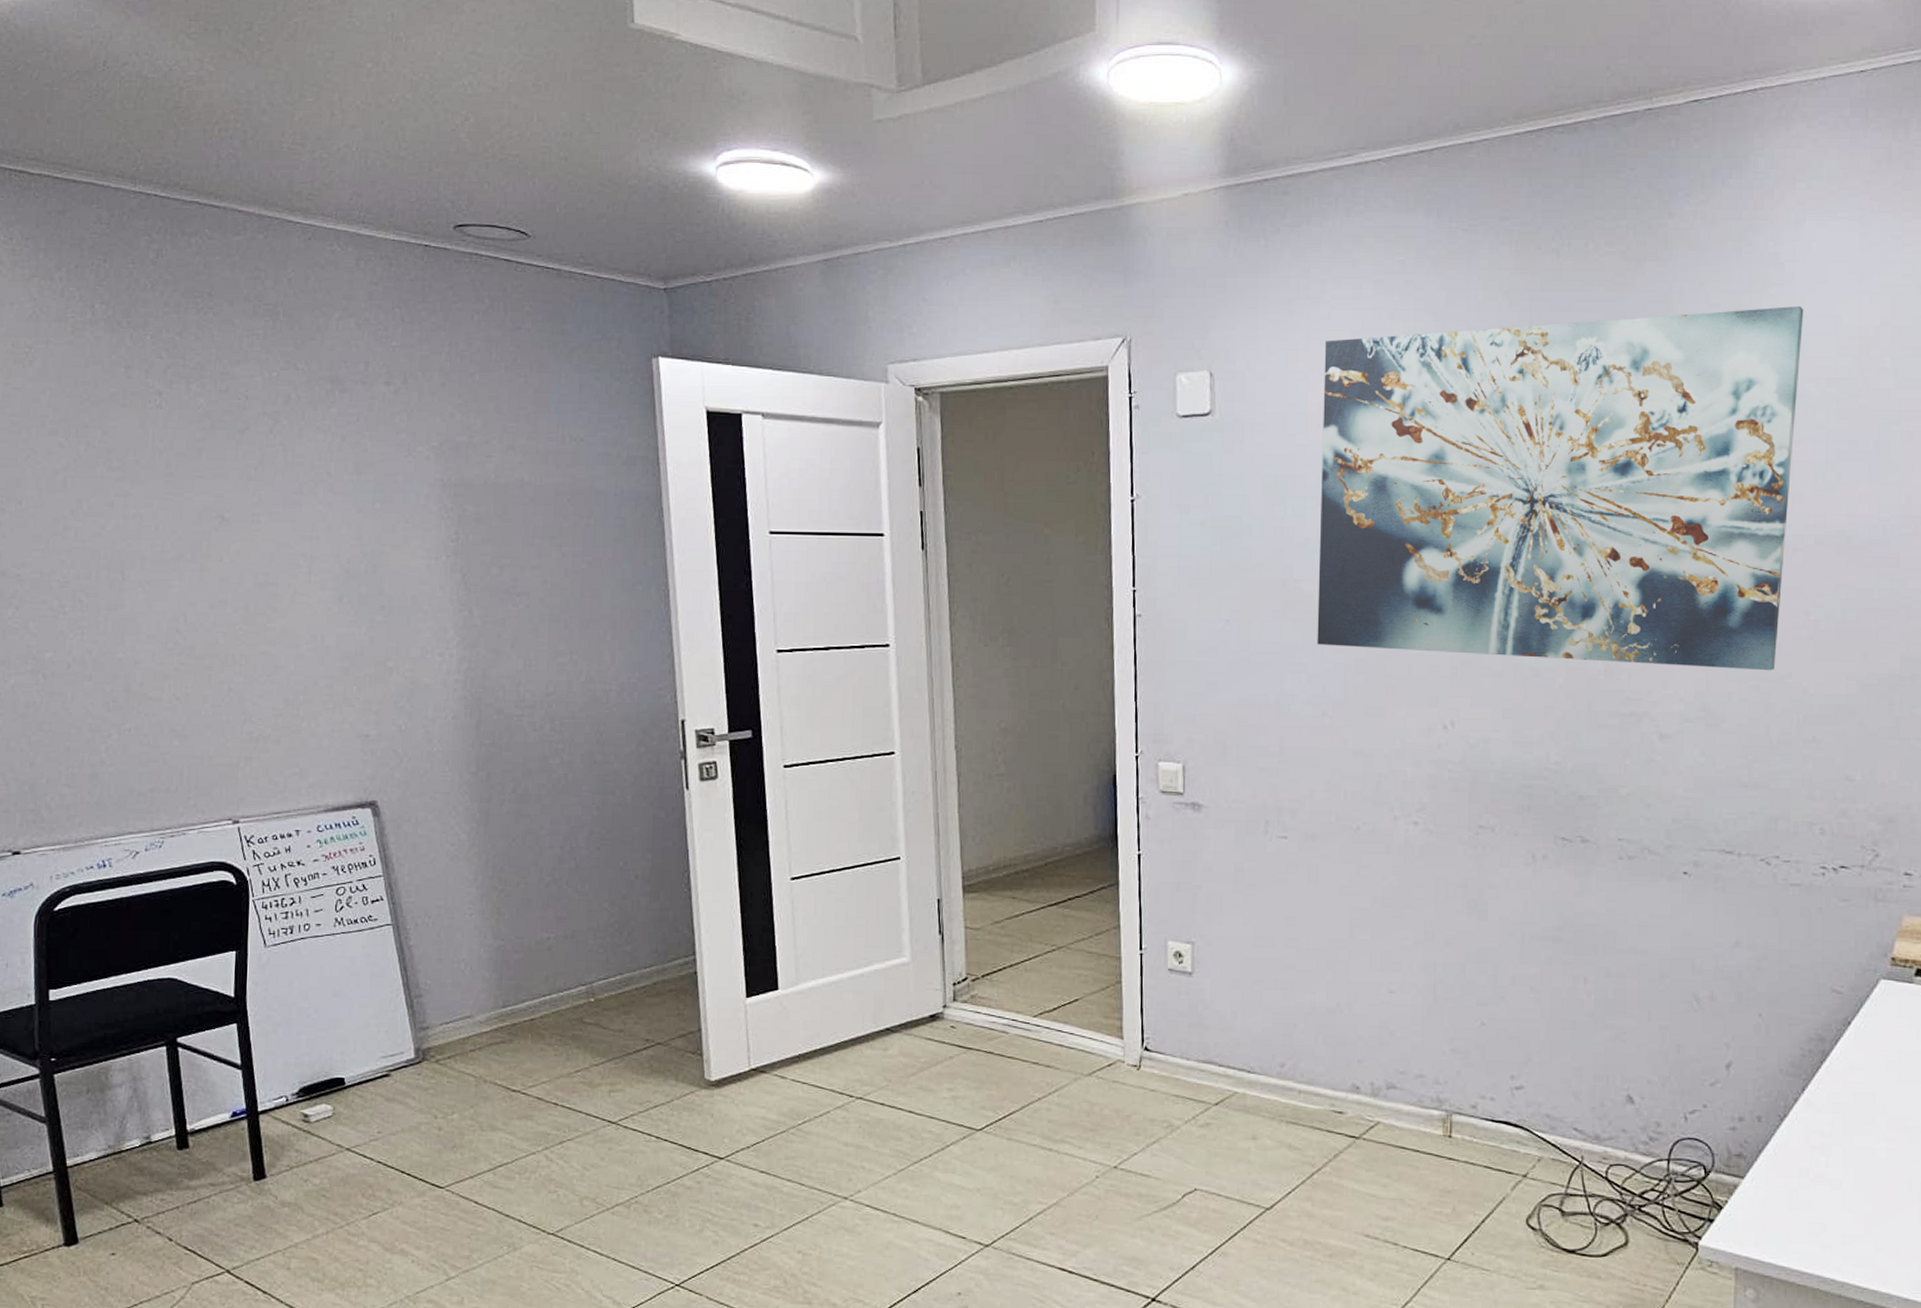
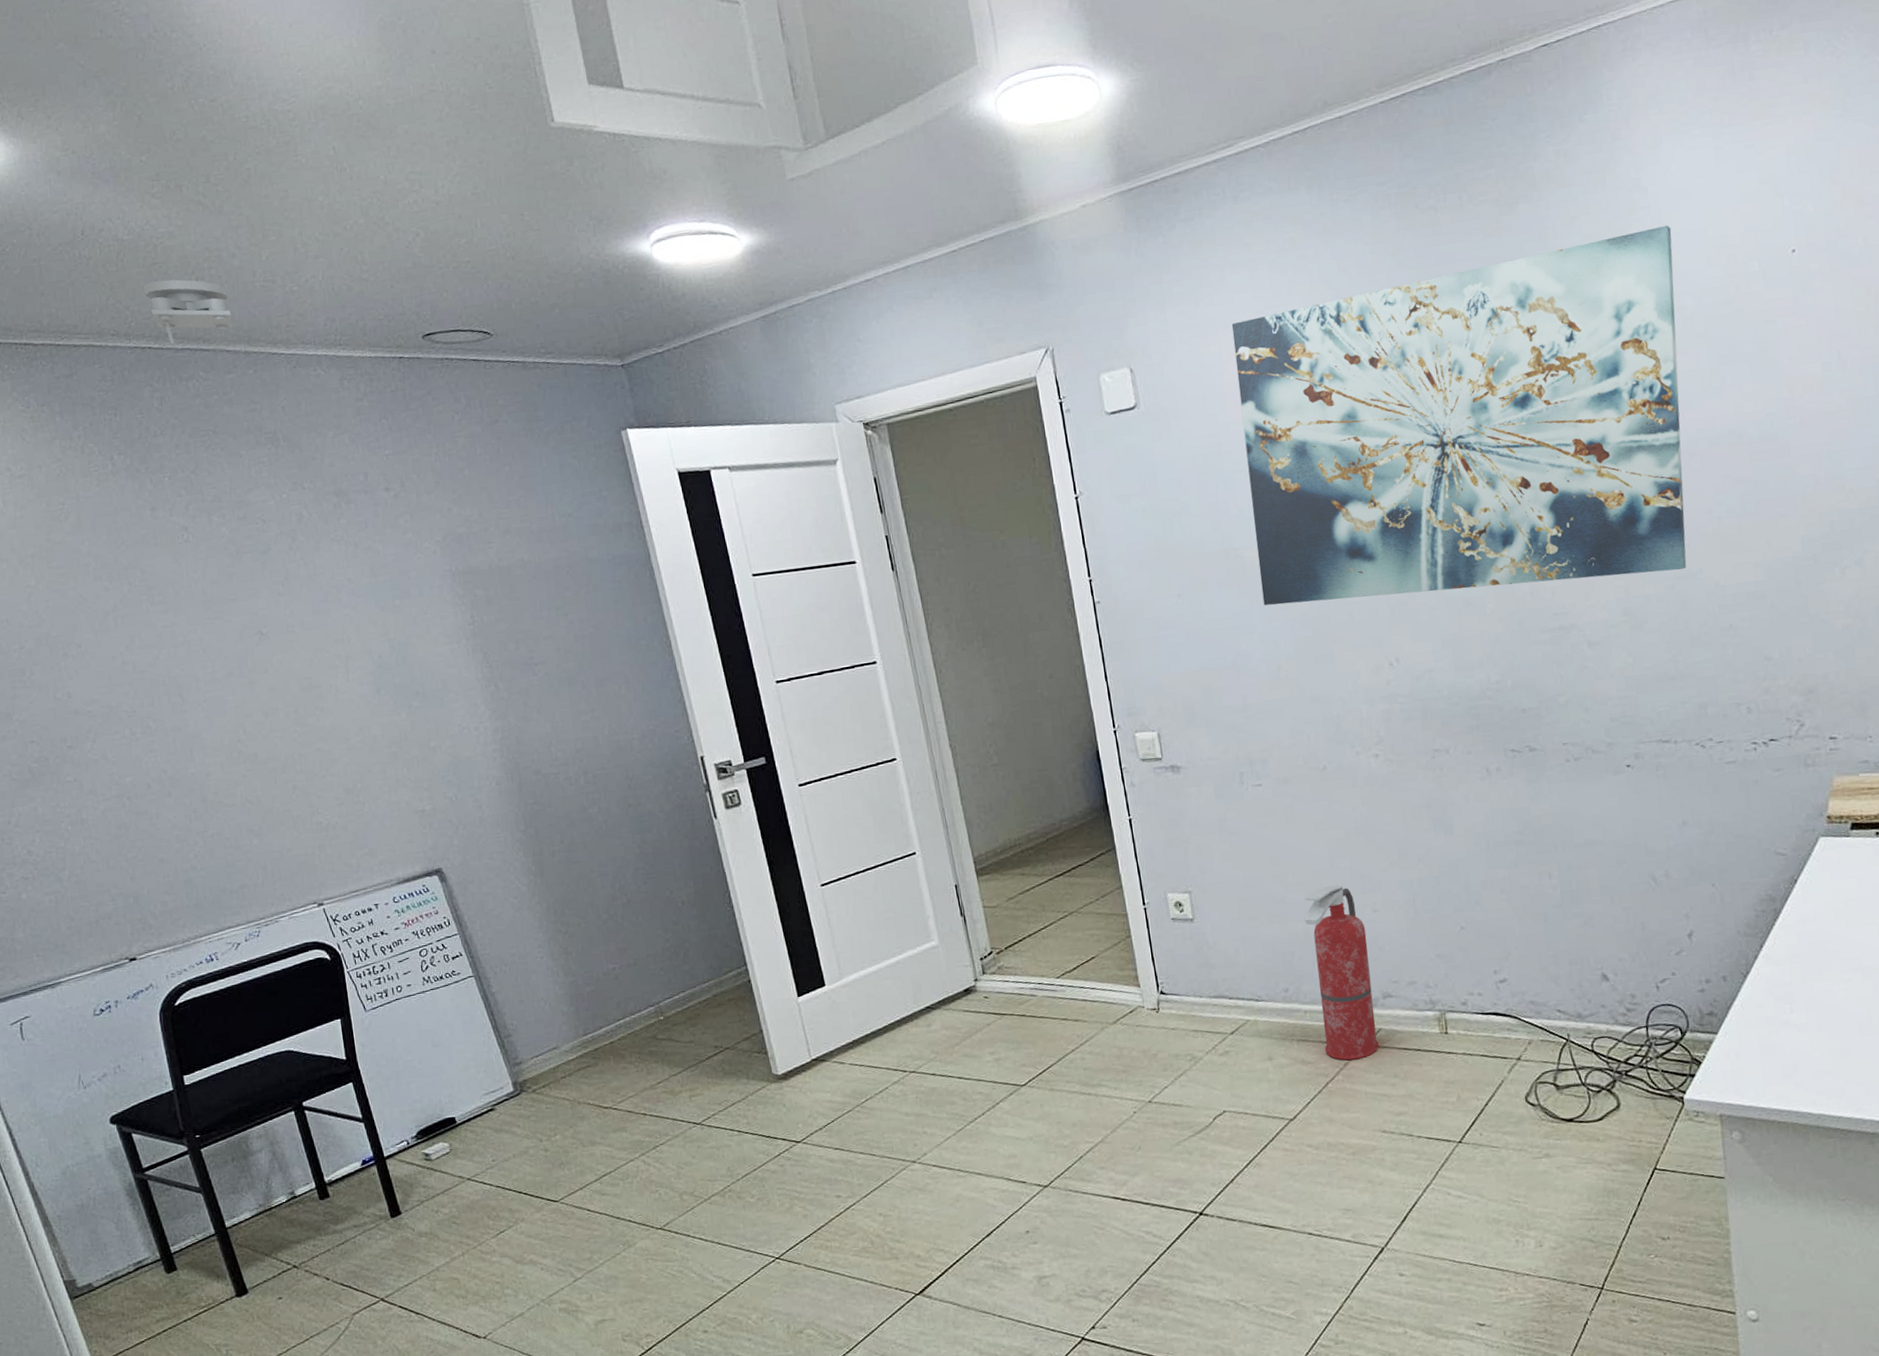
smoke detector: none [160,126,251,197] -> present [143,279,234,346]
fire extinguisher: none [1313,957,1378,1152] -> present [1304,885,1380,1061]

